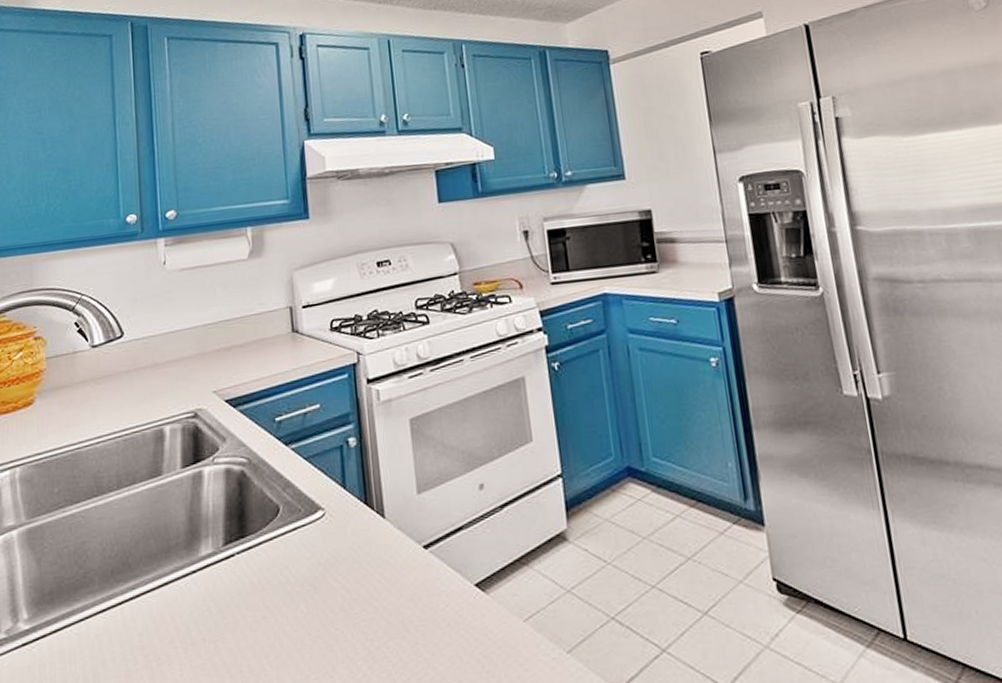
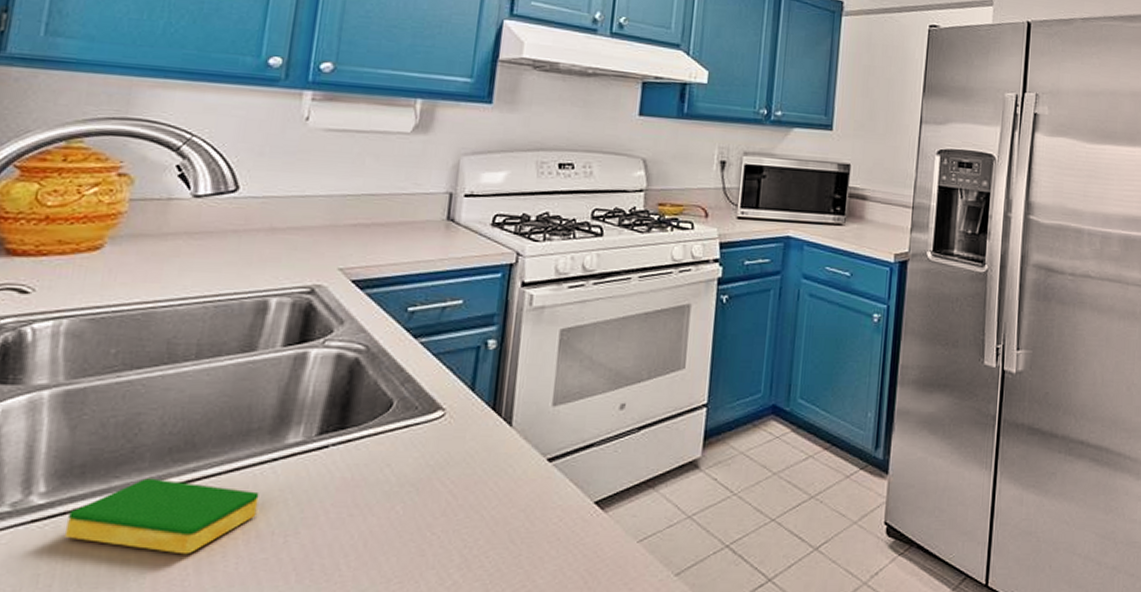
dish sponge: none [48,598,188,666] -> present [65,478,259,555]

